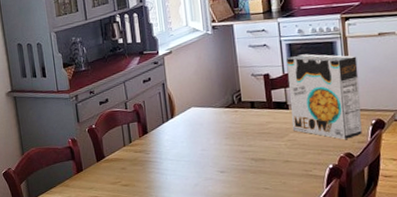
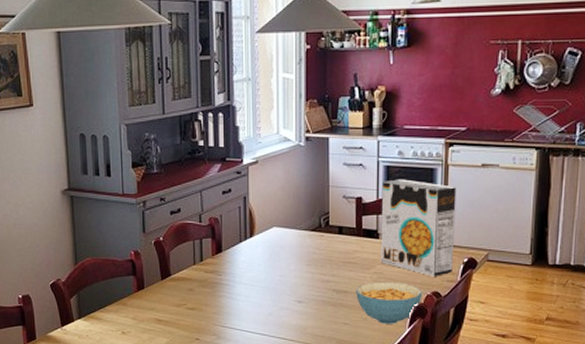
cereal bowl: none [273,147,336,186] -> present [356,282,422,324]

